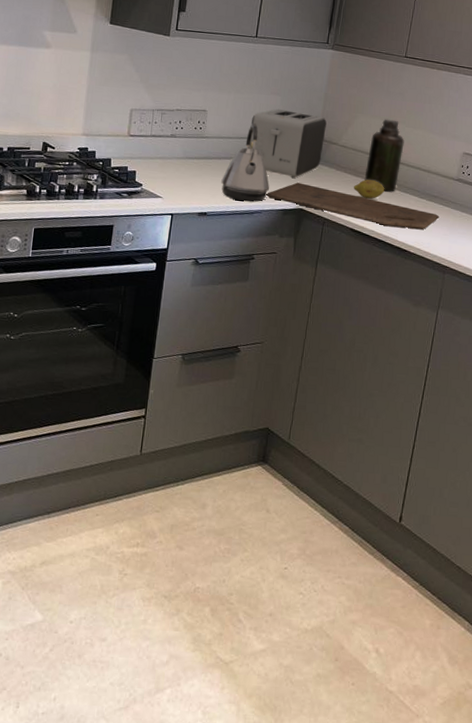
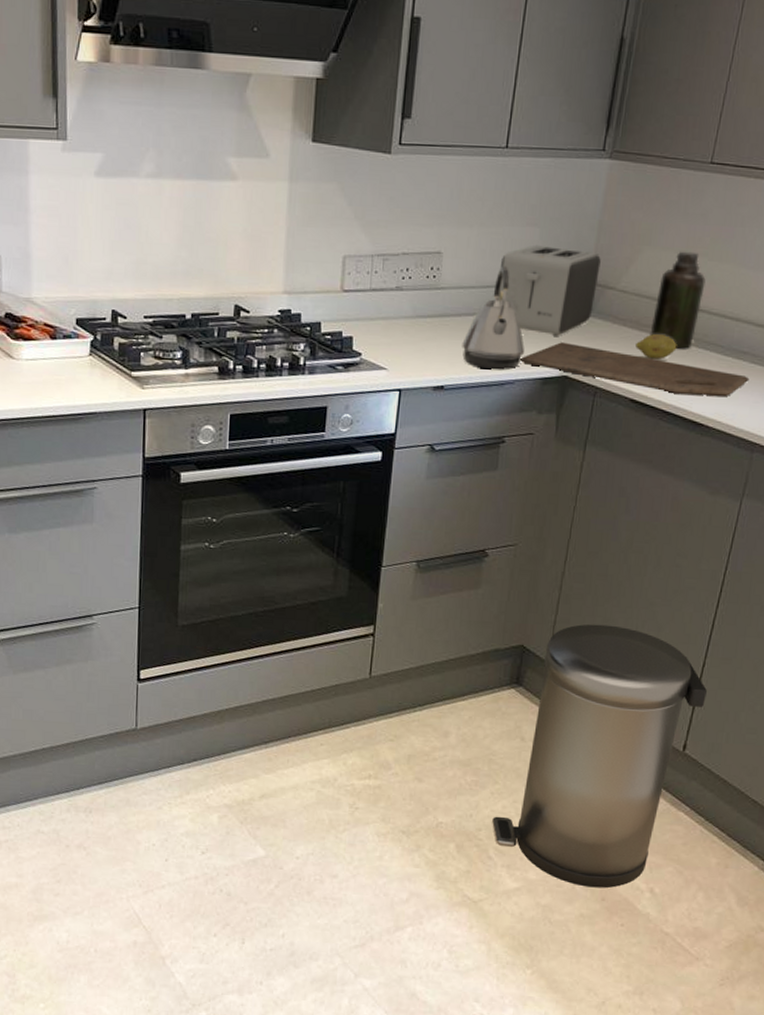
pedal bin: none [242,410,417,649] -> present [492,624,707,888]

